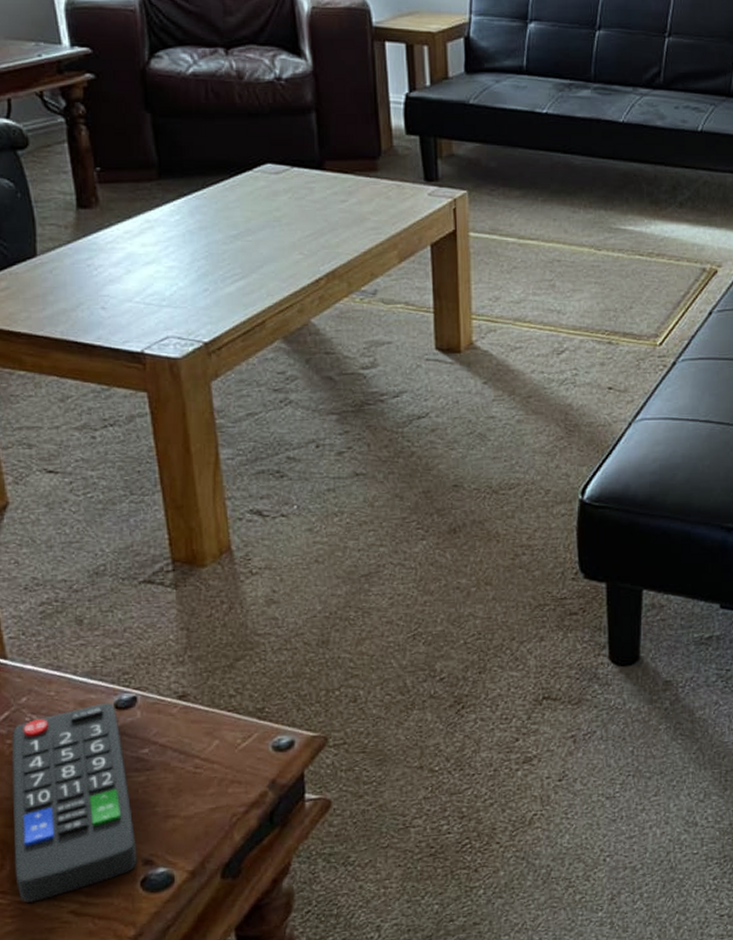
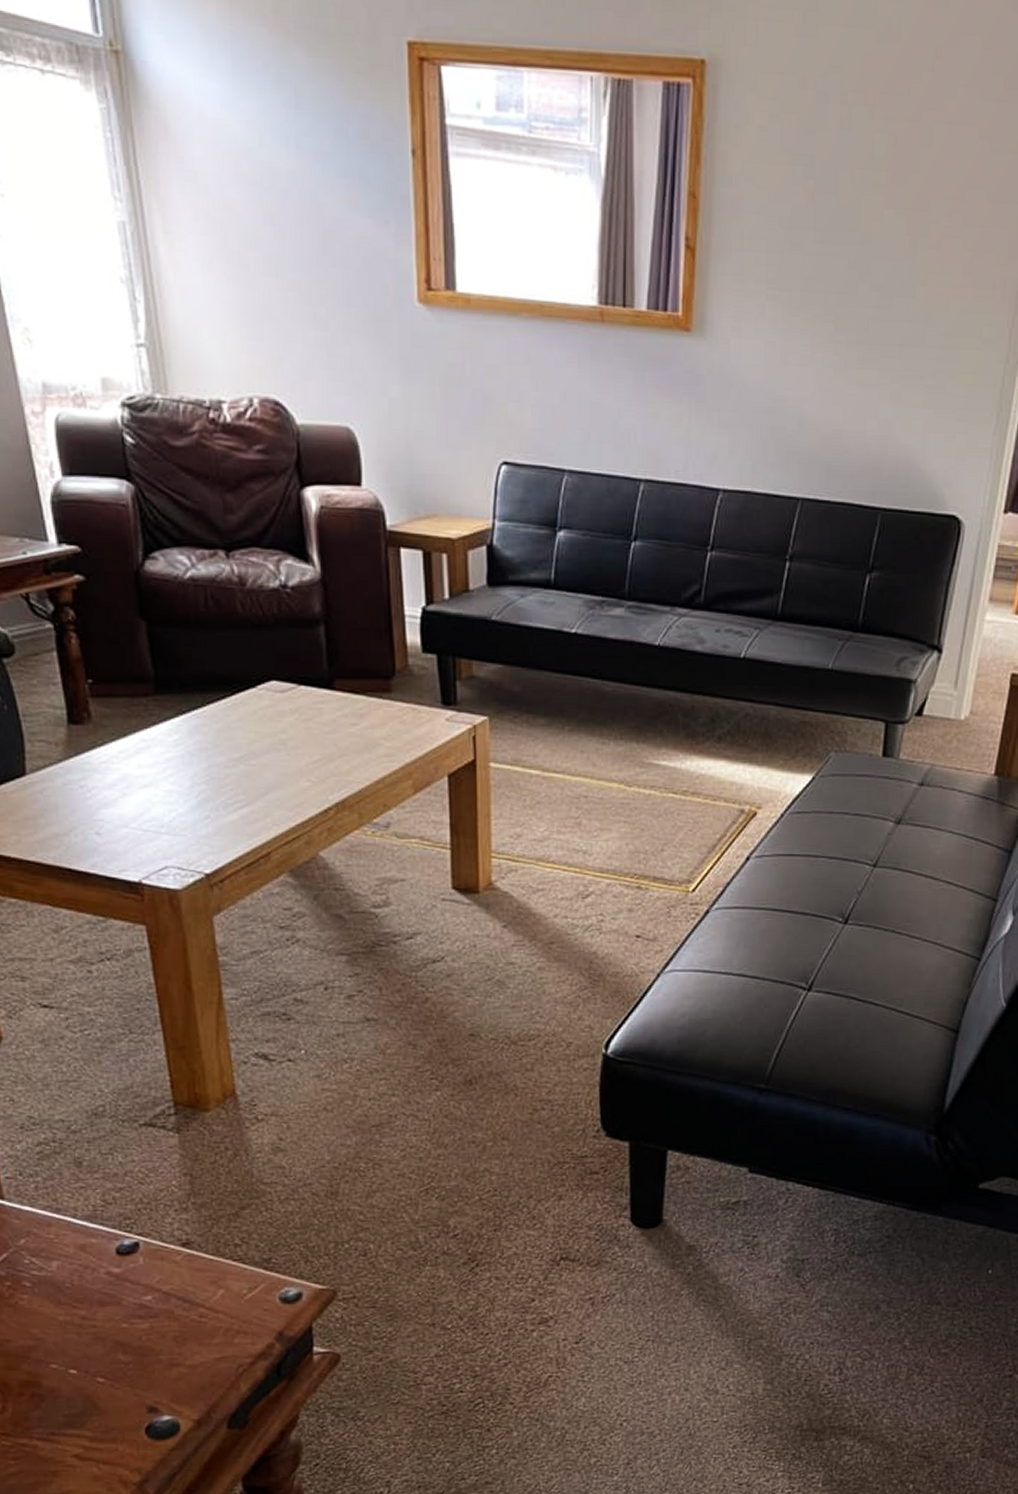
remote control: present [11,702,137,902] -> none [11,1247,142,1445]

